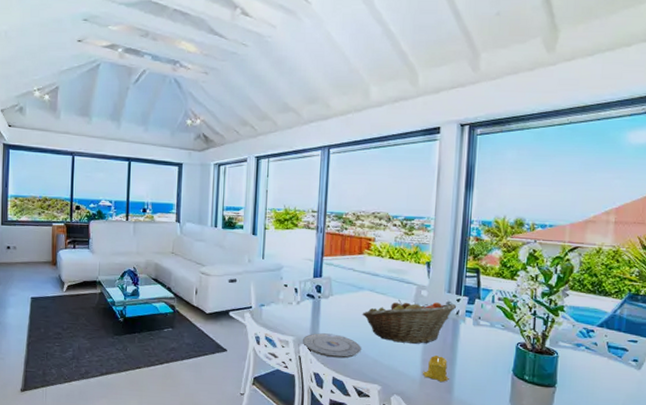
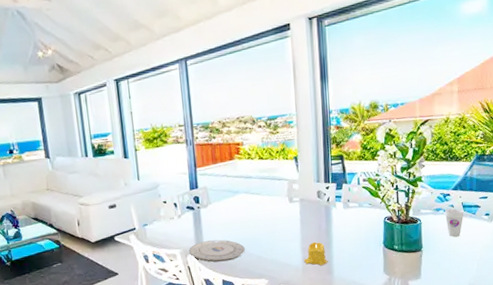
fruit basket: present [362,299,457,344] -> none [241,191,327,237]
cup: none [586,347,609,379] -> present [445,208,464,237]

